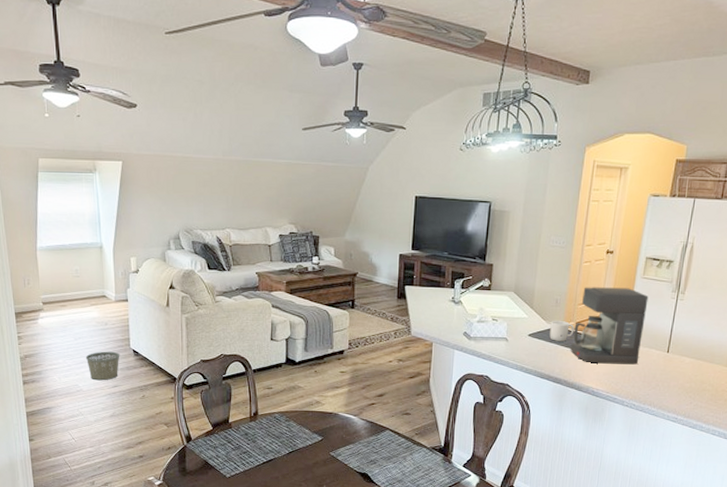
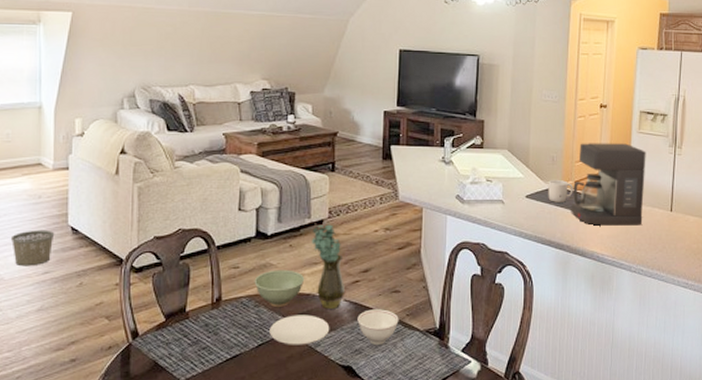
bowl: none [285,391,328,423] -> present [254,269,305,308]
plate: none [298,429,349,454] -> present [269,315,330,345]
vase: none [333,352,362,426] -> present [311,221,344,309]
bowl: none [373,428,409,458] -> present [357,309,399,346]

